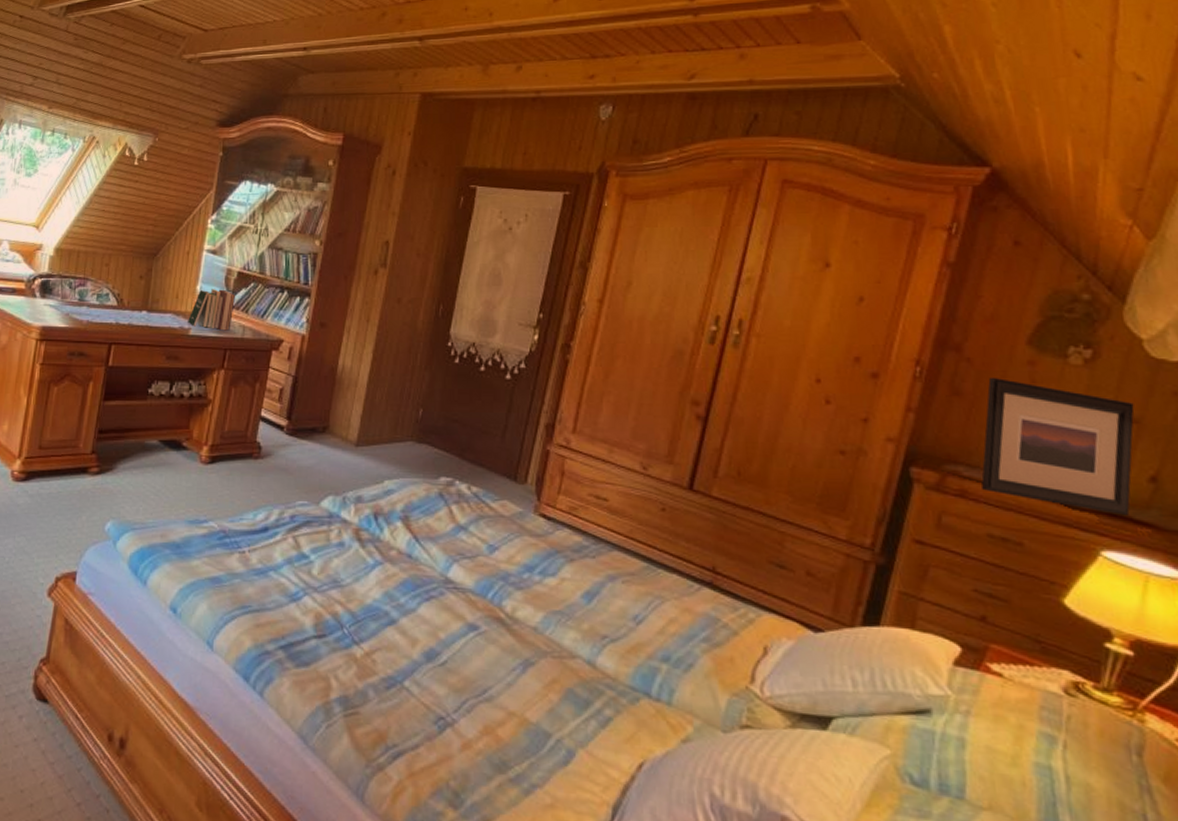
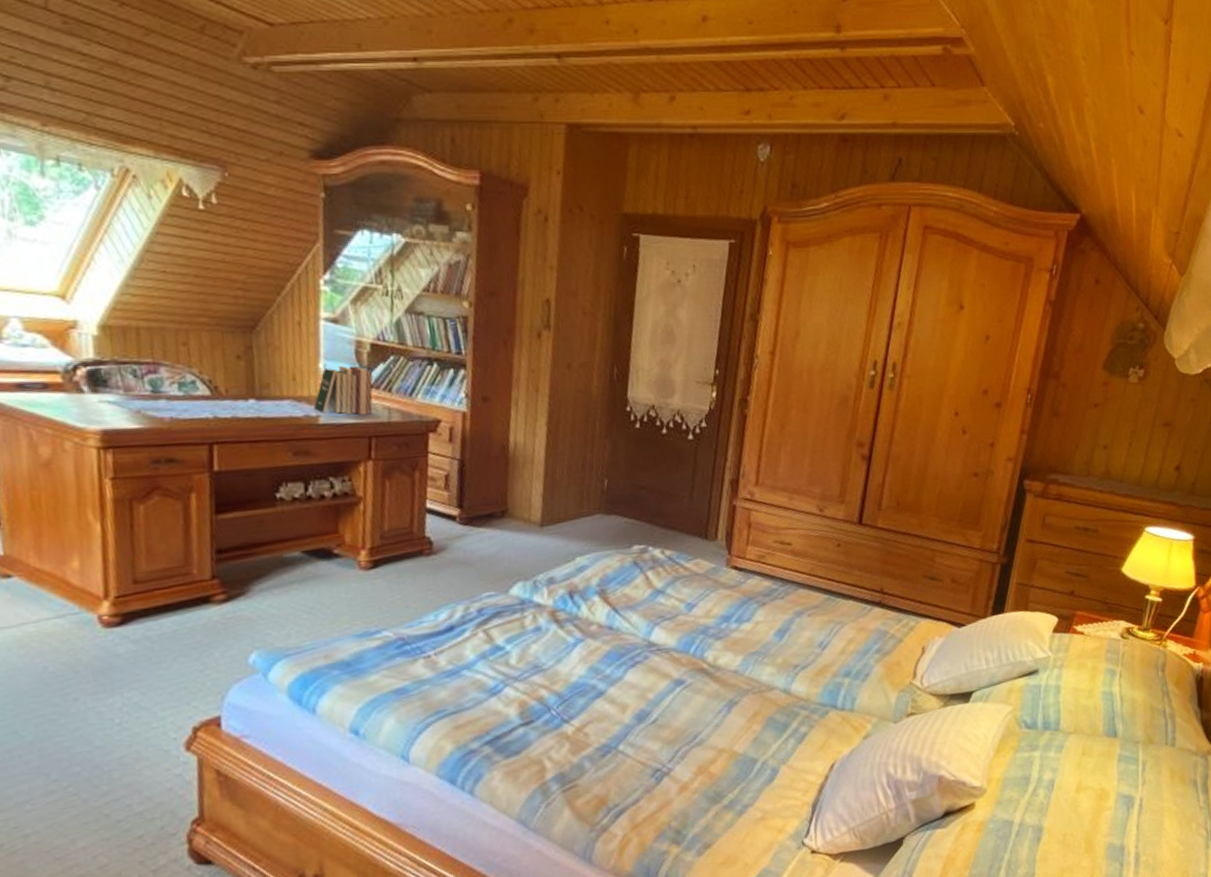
picture frame: present [981,377,1135,517] -> none [1072,398,1168,499]

